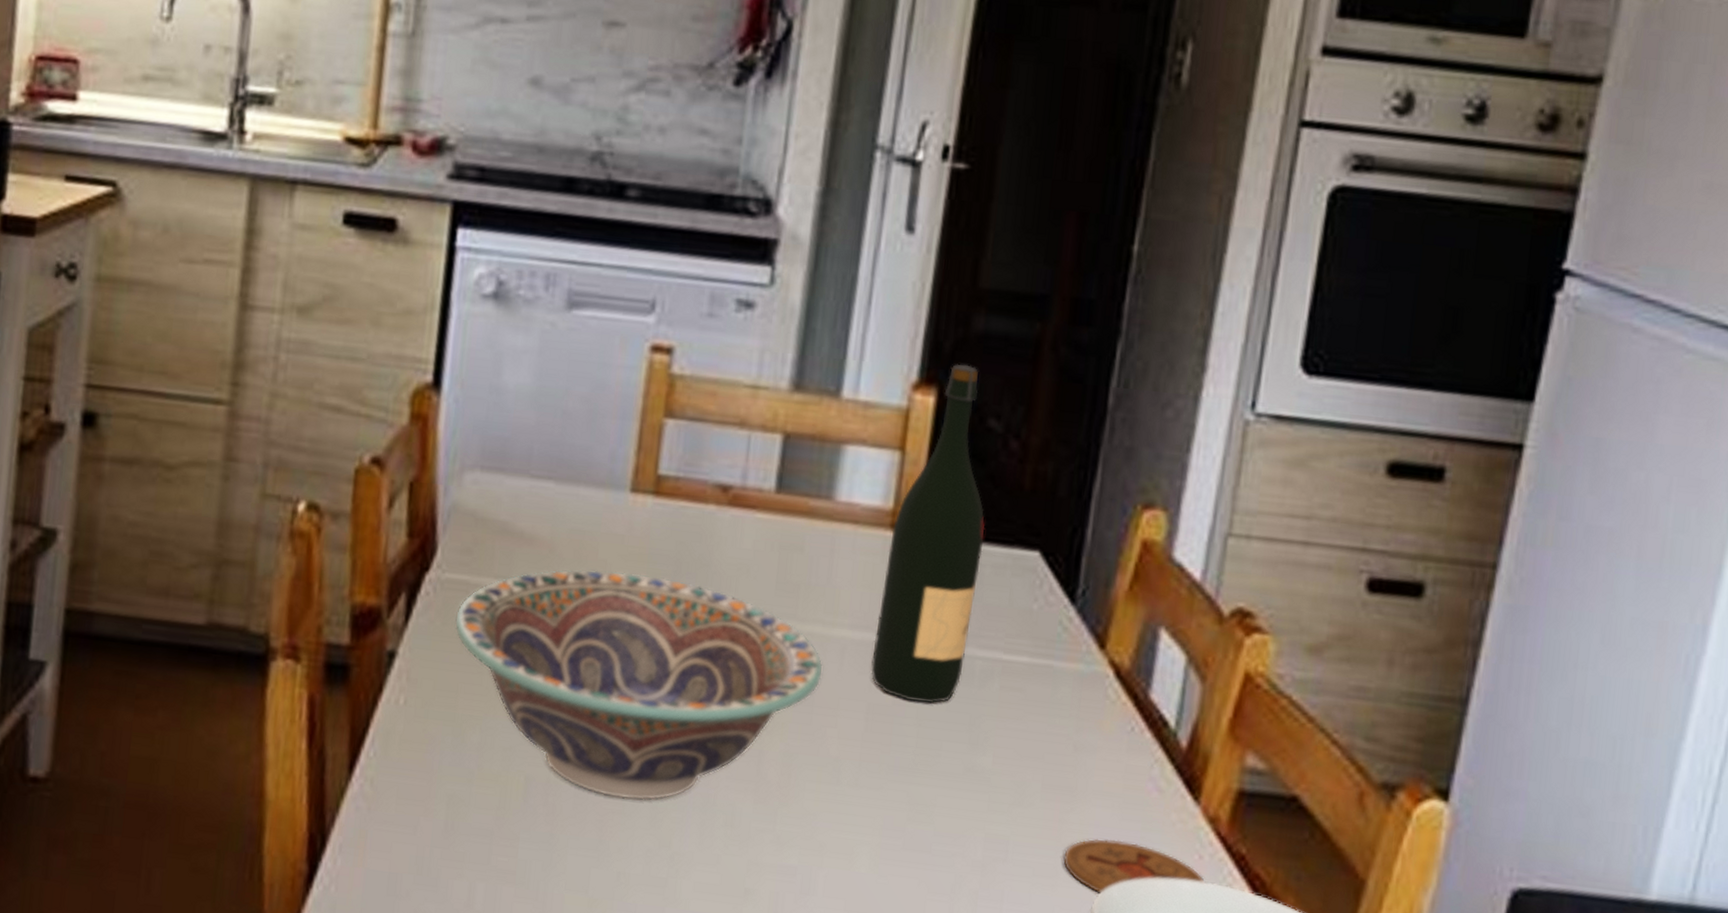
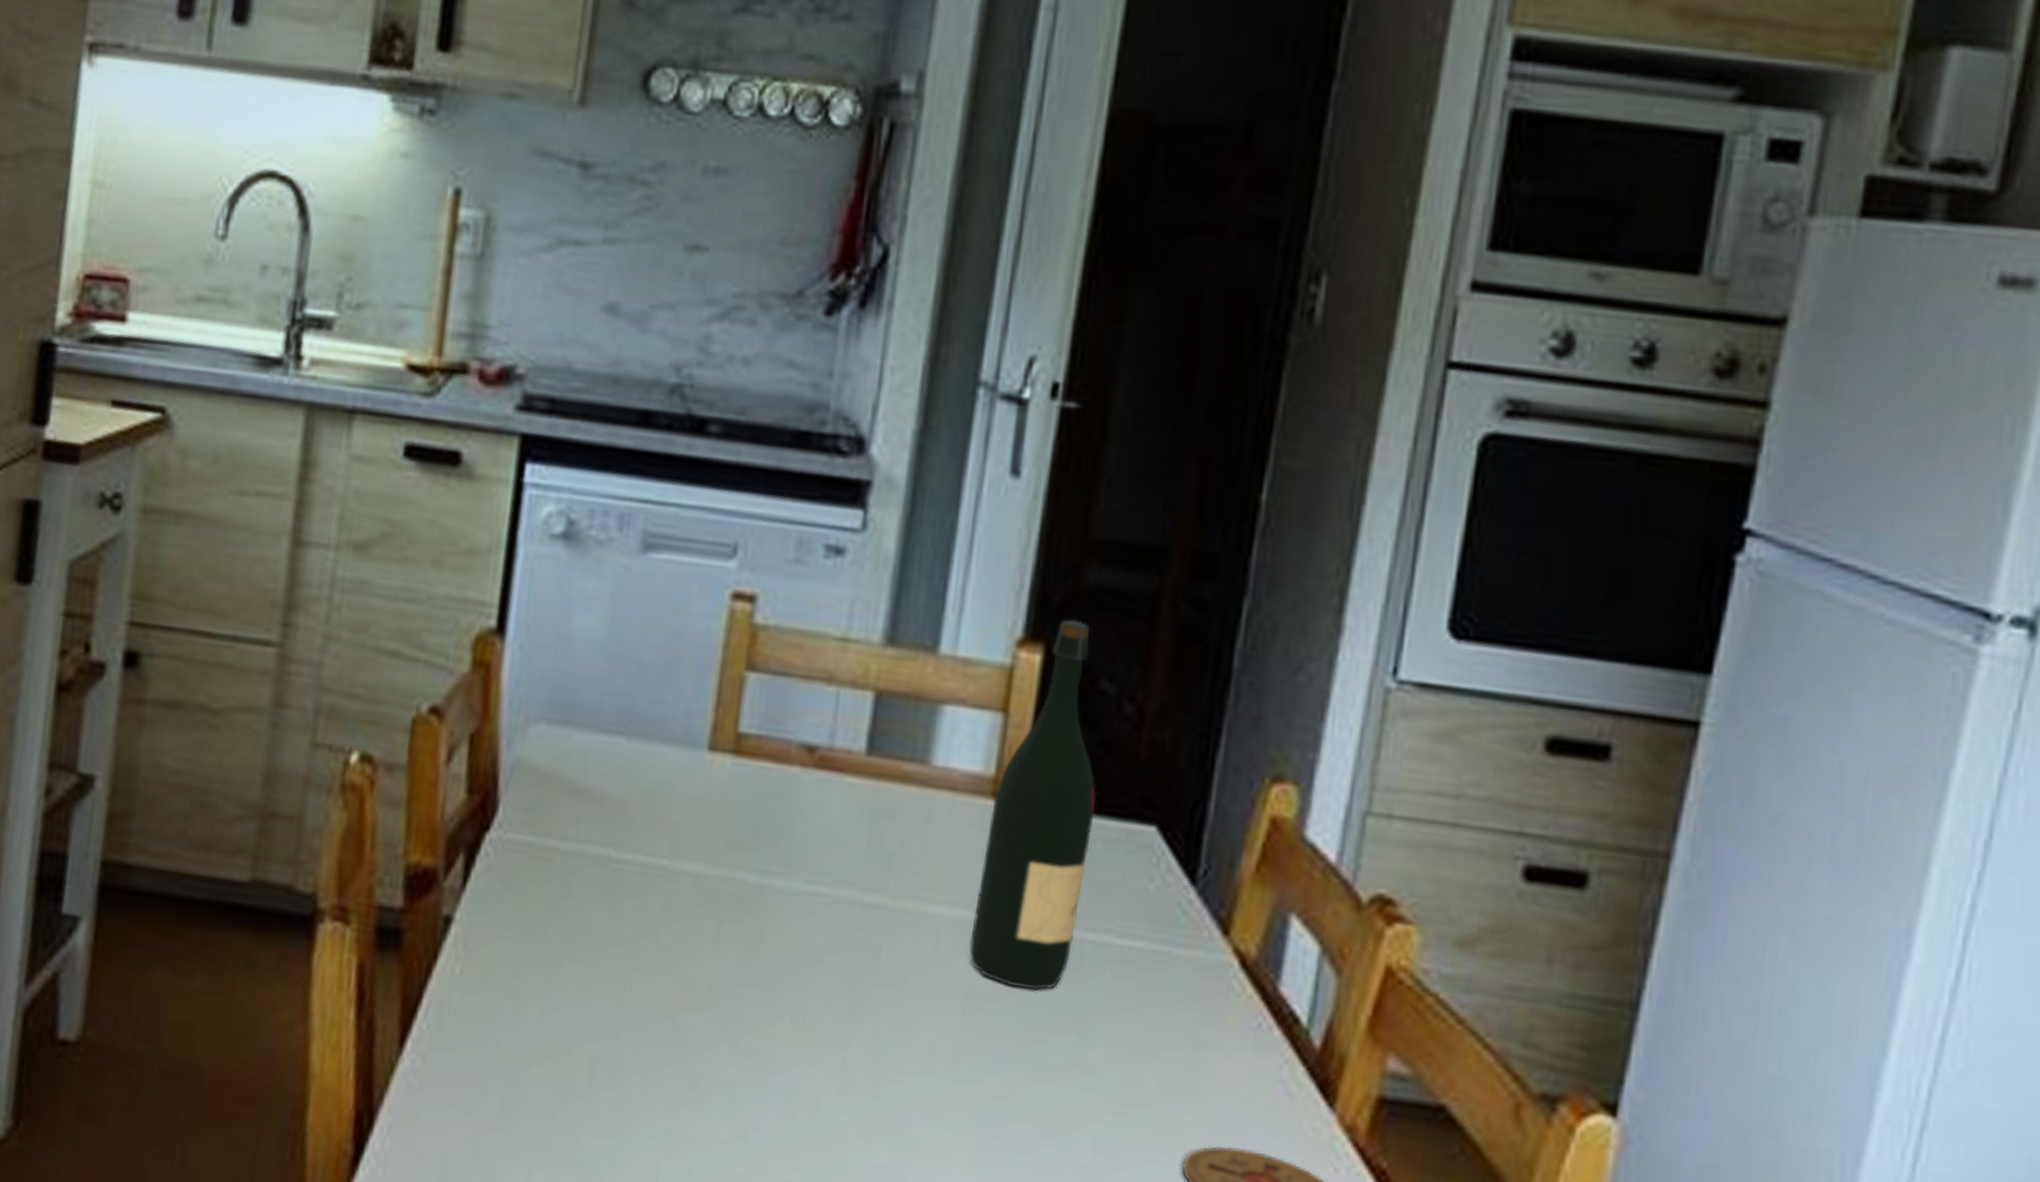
decorative bowl: present [454,569,824,801] -> none [515,832,917,1087]

